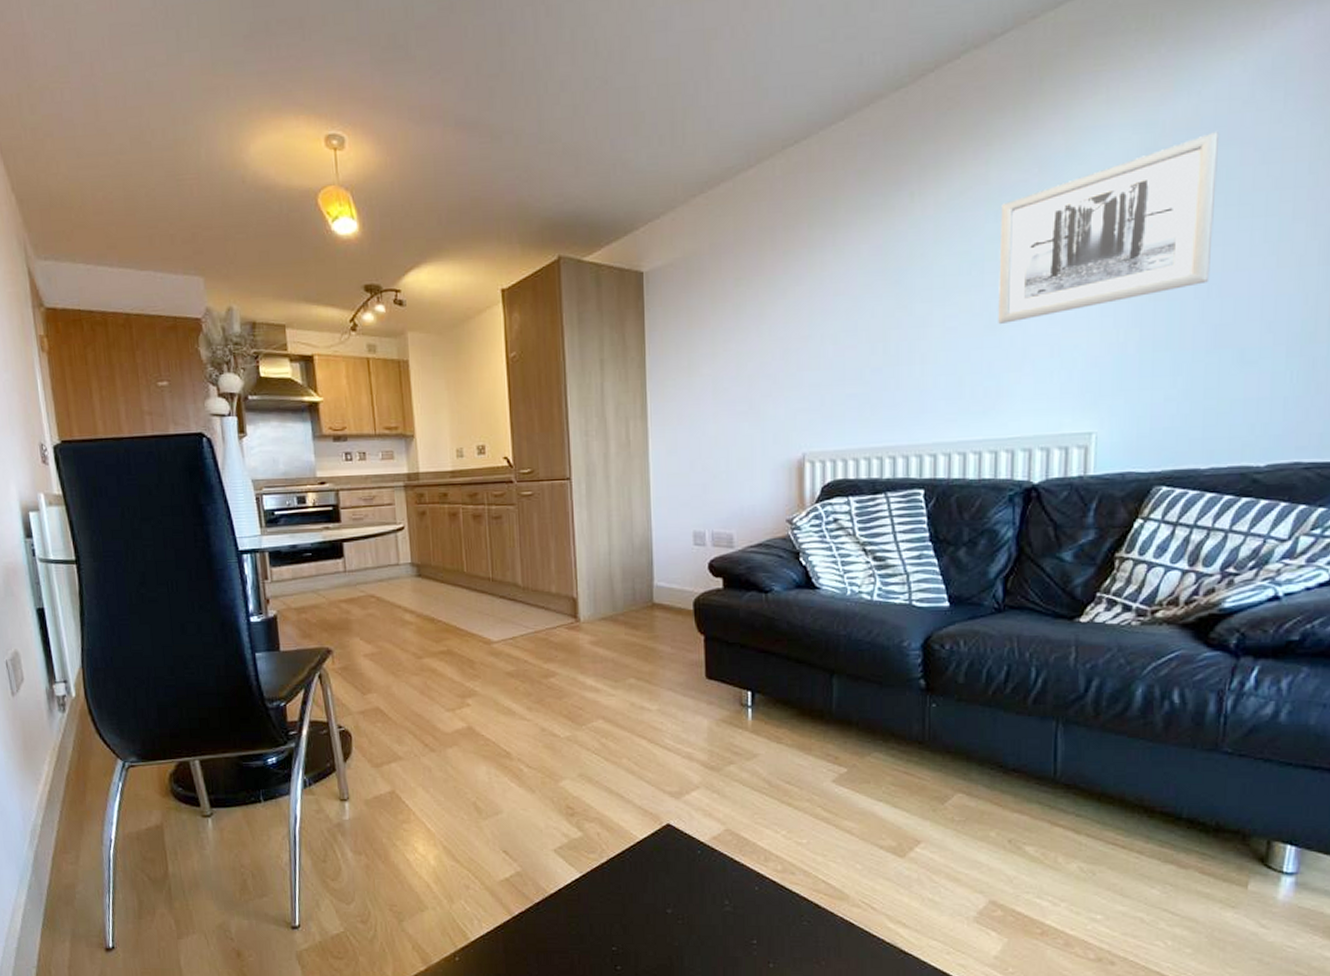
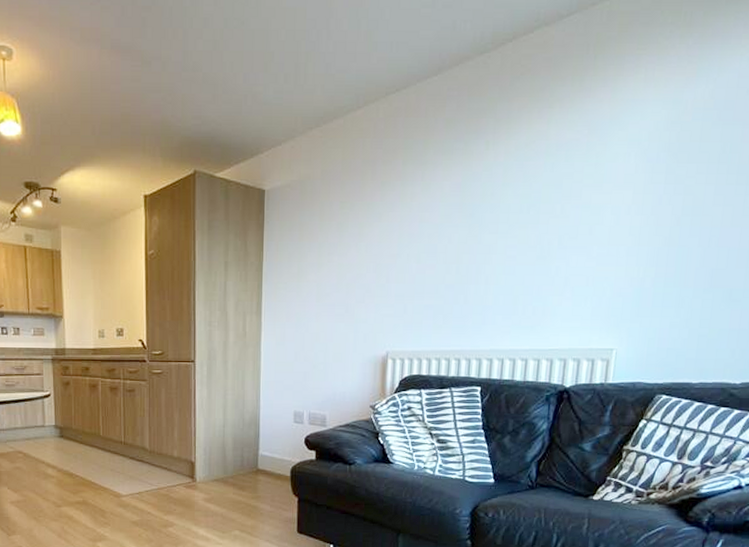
wall art: present [998,132,1218,324] -> none [548,113,727,256]

